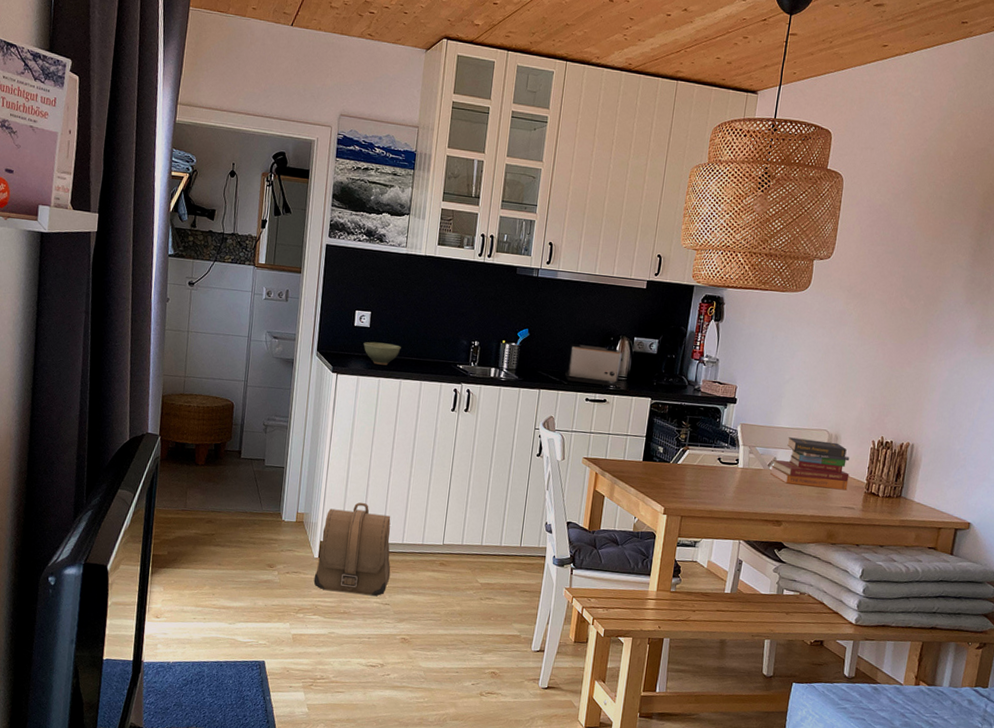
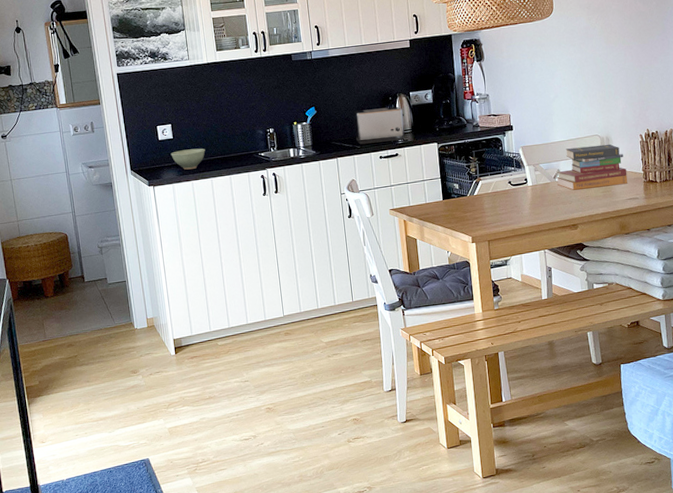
backpack: present [313,502,391,596] -> none [173,296,244,382]

